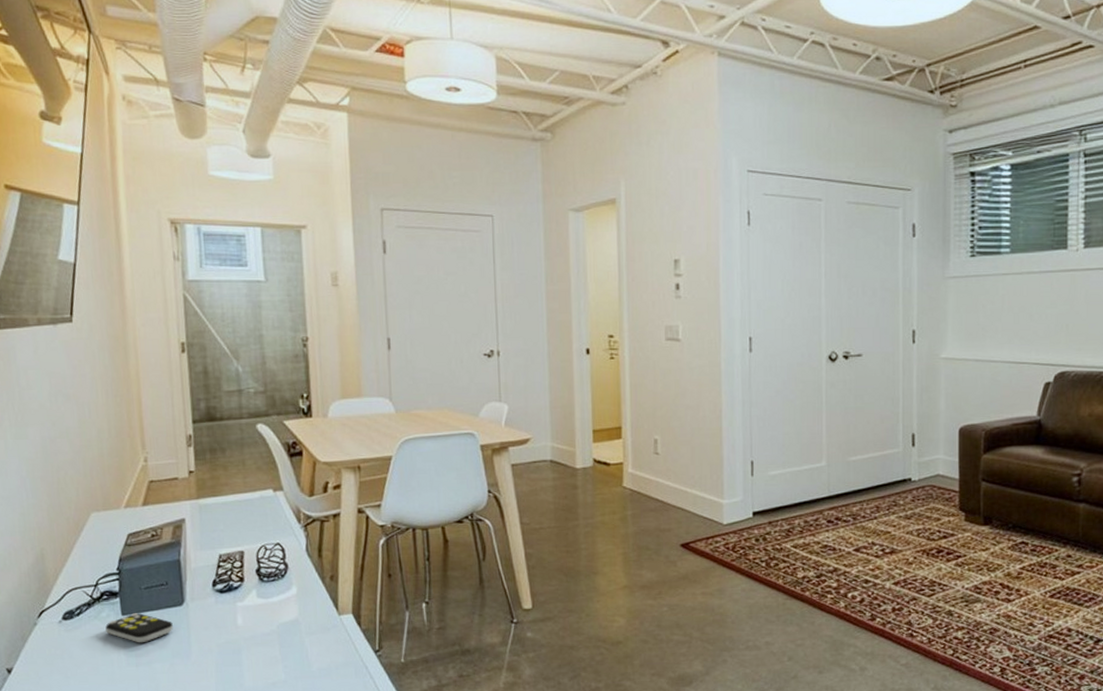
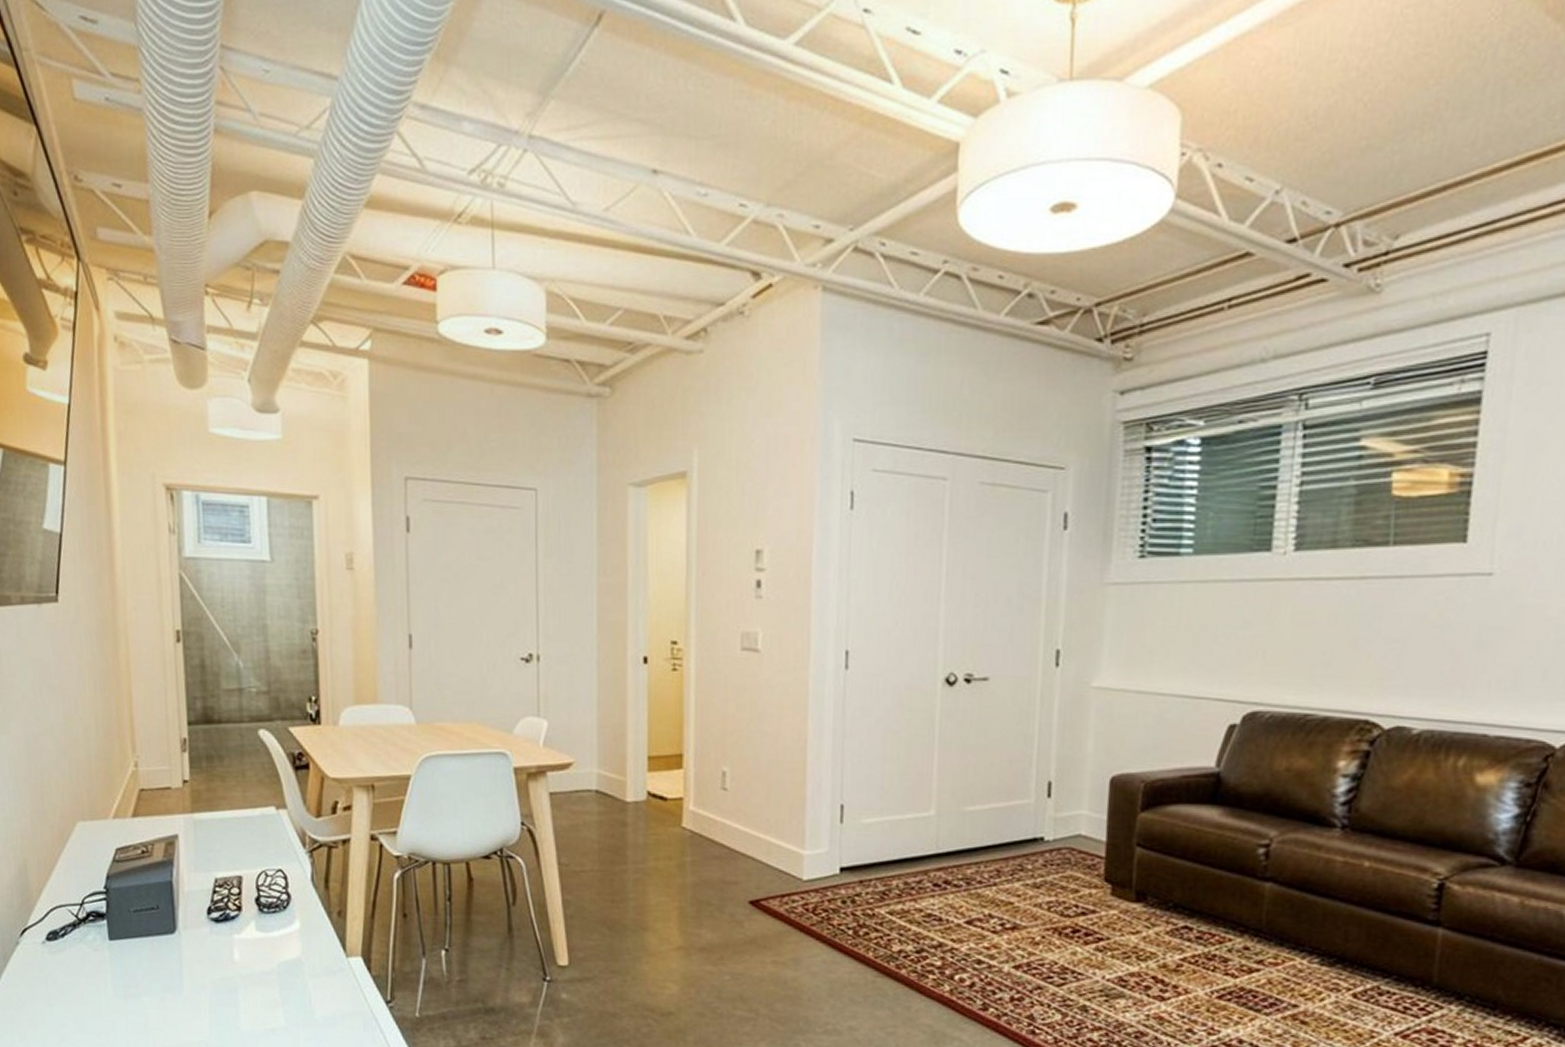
remote control: present [105,613,173,643] -> none [91,938,164,973]

